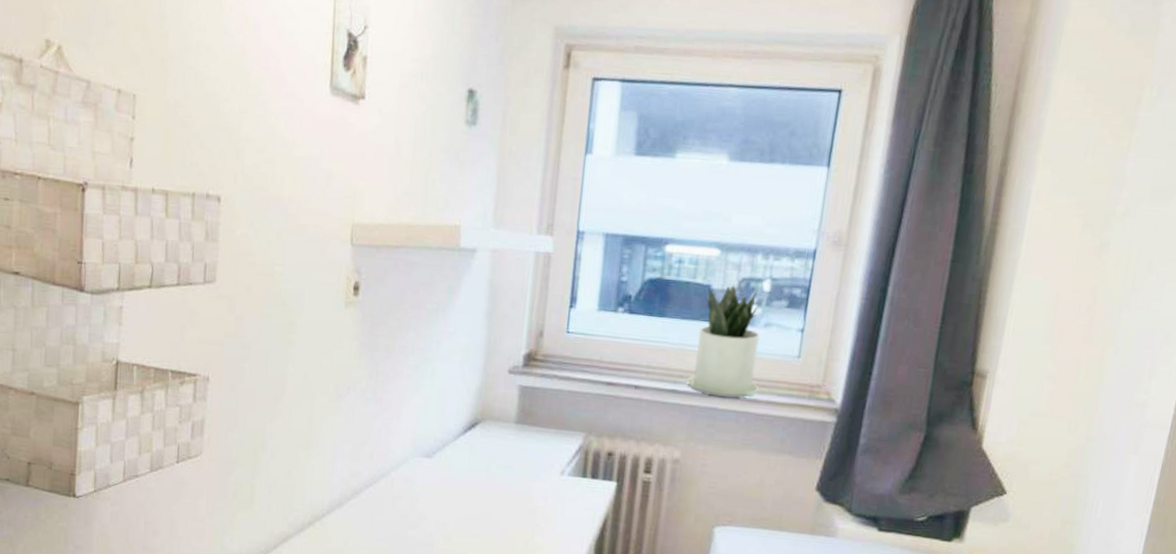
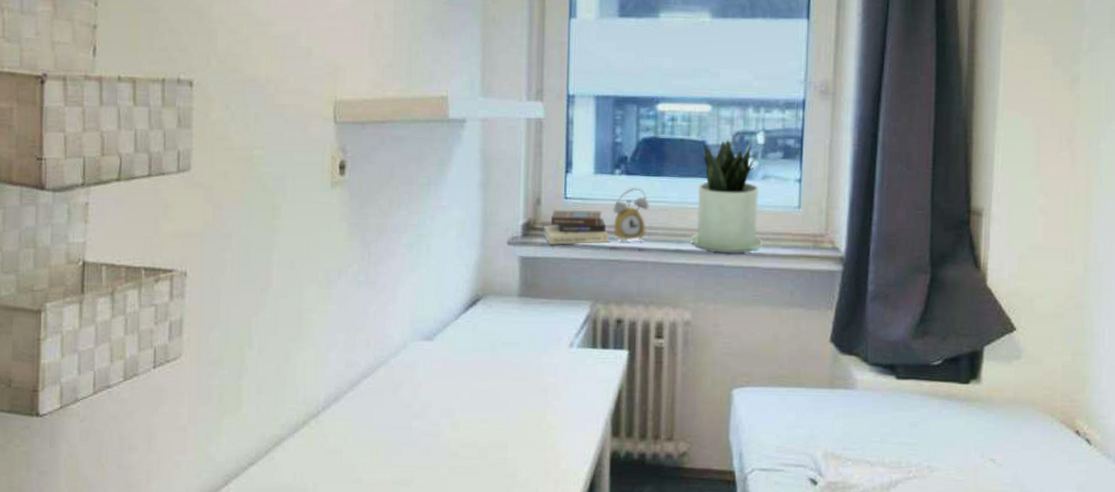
books: none [543,343,607,379] -> present [543,210,609,245]
alarm clock: none [612,326,649,379] -> present [613,187,649,242]

